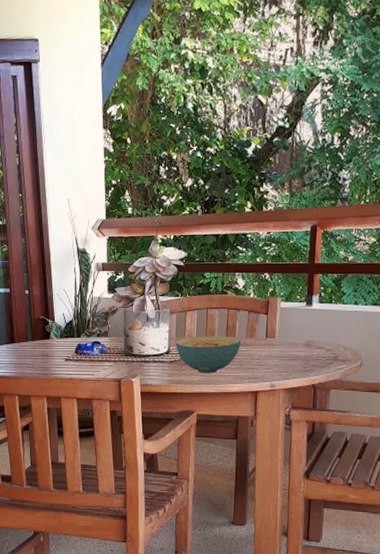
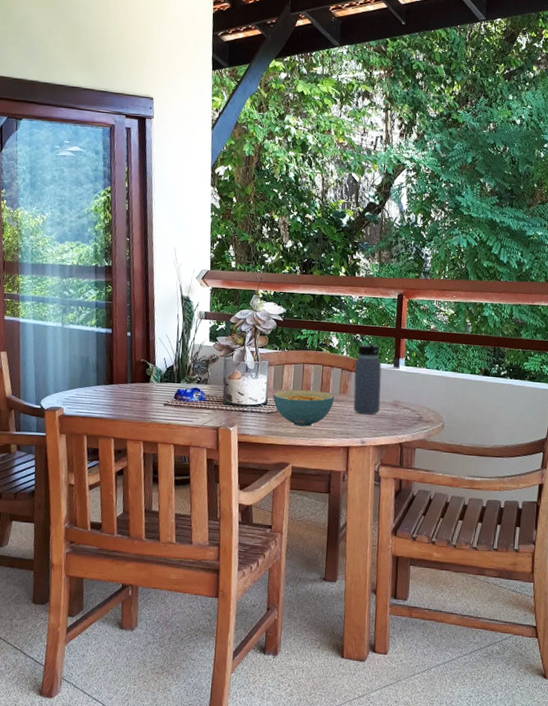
water bottle: none [261,275,293,358] -> present [353,335,382,415]

